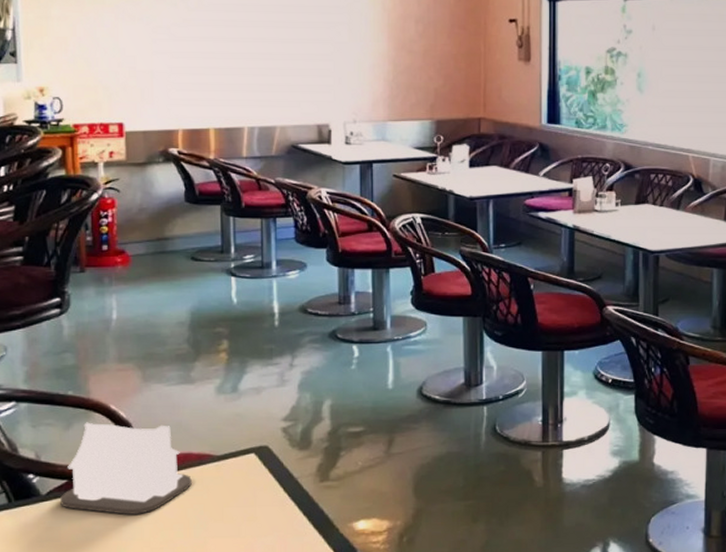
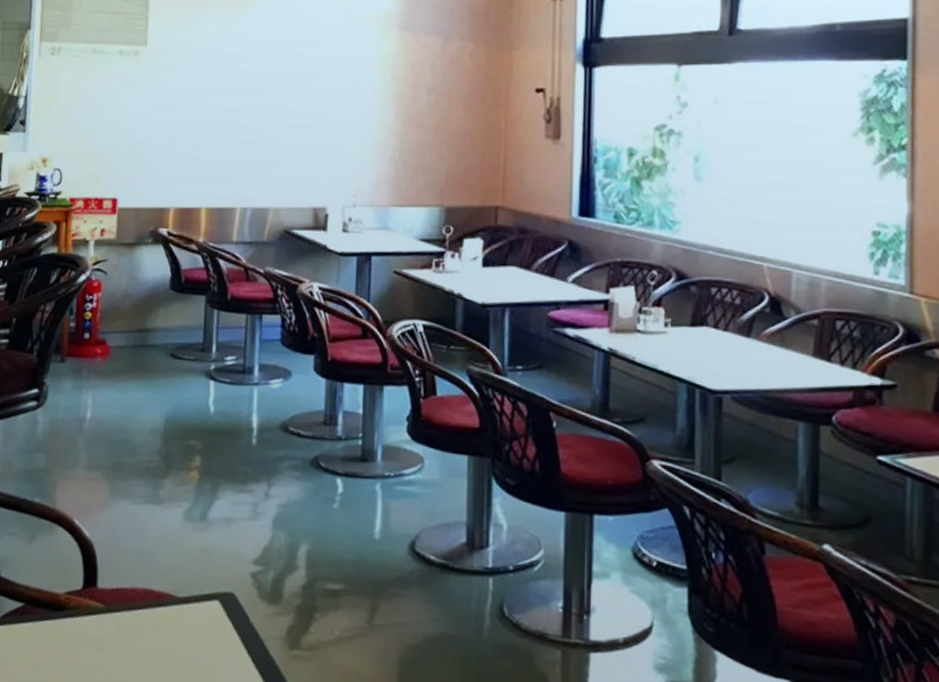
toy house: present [60,422,192,514] -> none [14,536,150,658]

